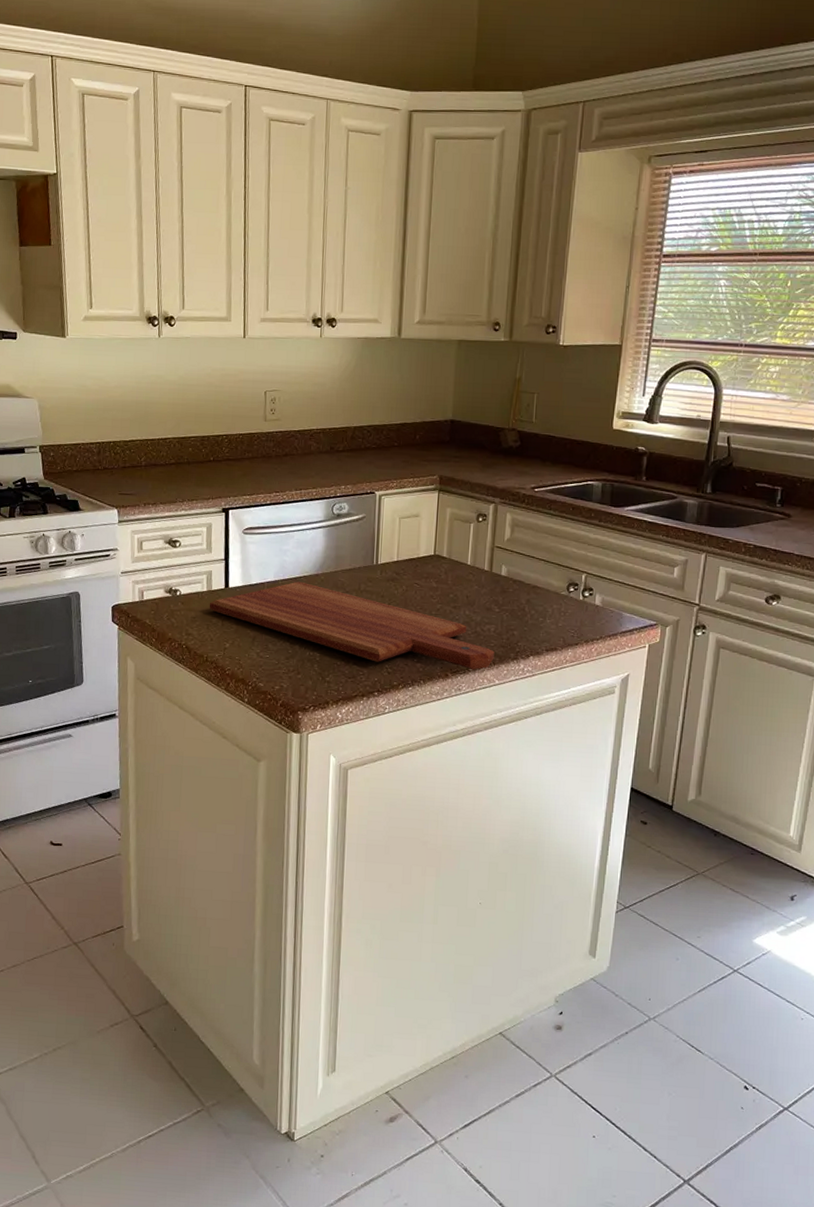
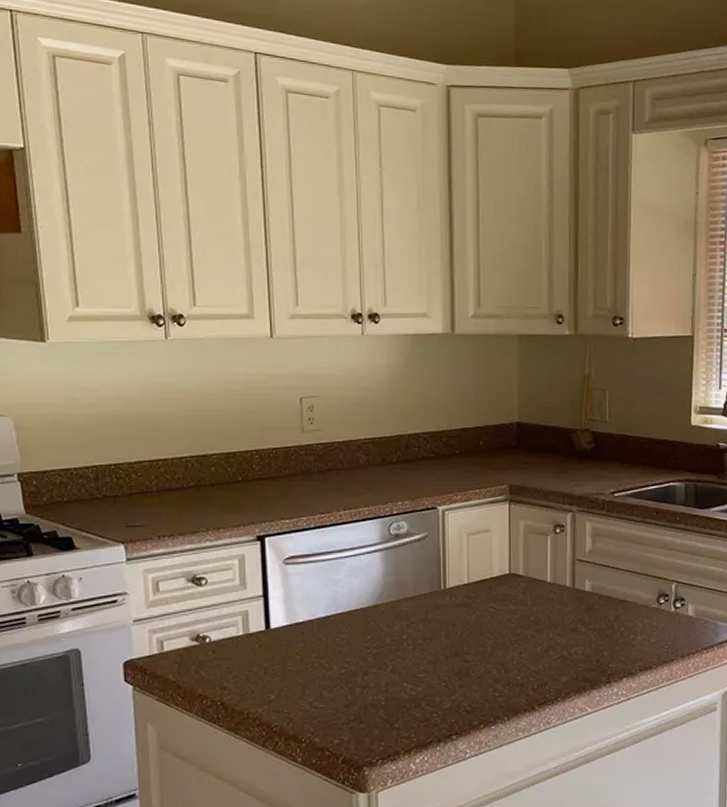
cutting board: present [209,581,495,670] -> none [247,615,584,701]

